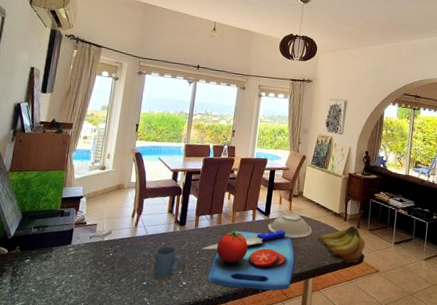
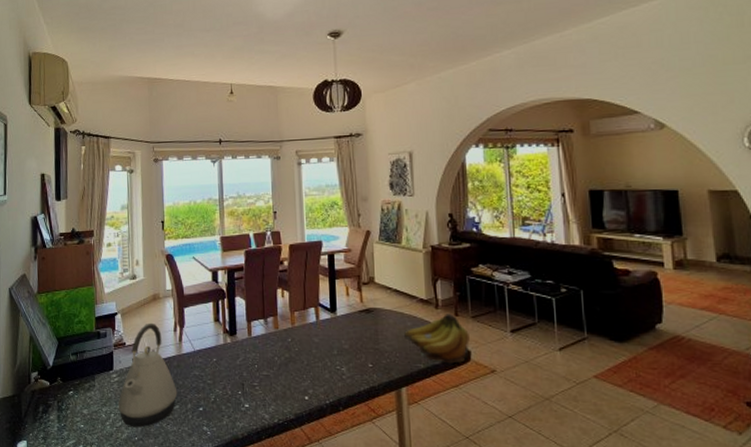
kettle: none [70,207,127,295] -> present [118,322,178,428]
mug: present [153,245,183,280] -> none [207,362,241,403]
chopping board: present [202,228,295,291] -> none [261,329,380,408]
bowl: present [267,212,313,239] -> none [336,305,396,338]

